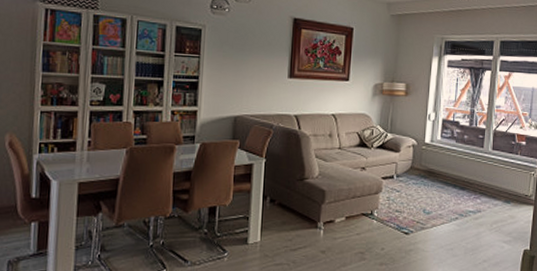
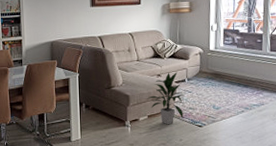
indoor plant: none [347,165,391,230] -> present [147,72,185,125]

